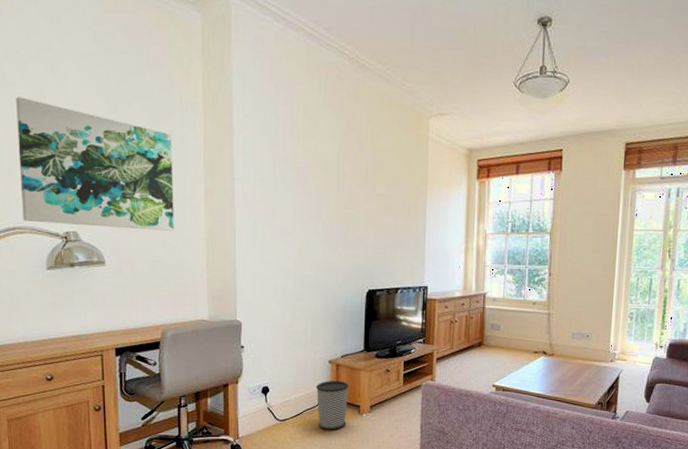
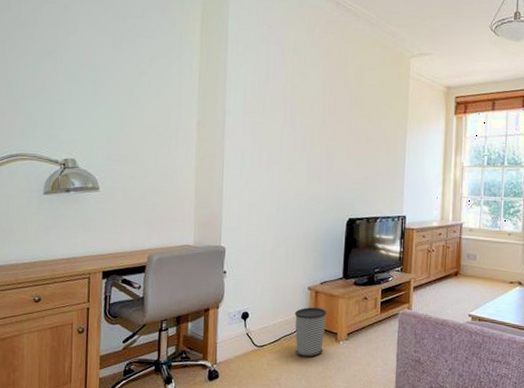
wall art: present [16,97,174,231] -> none [25,35,169,160]

